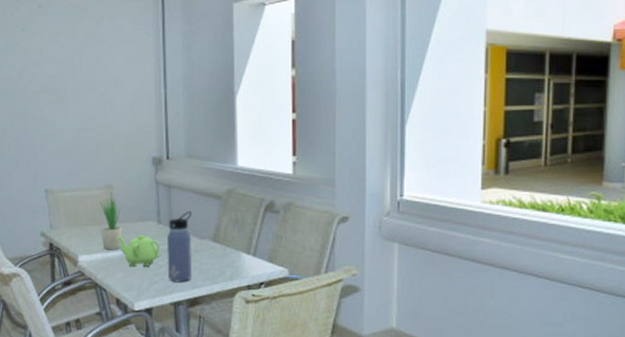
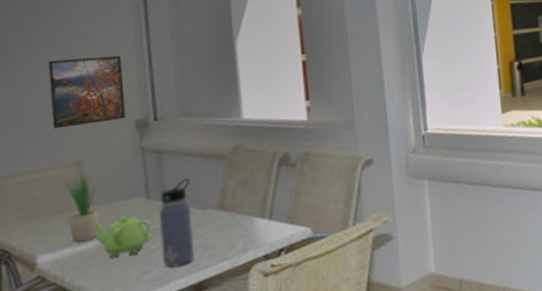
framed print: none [90,101,145,157] -> present [47,55,125,129]

